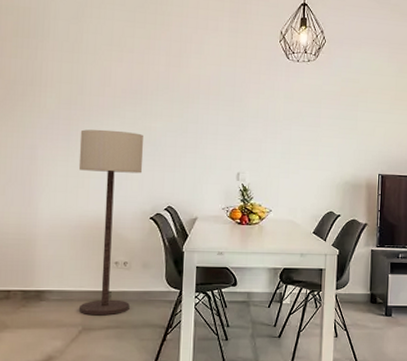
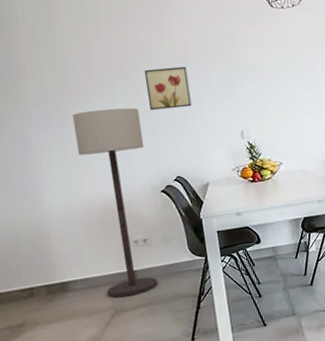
wall art: none [155,99,197,141] -> present [144,66,192,111]

